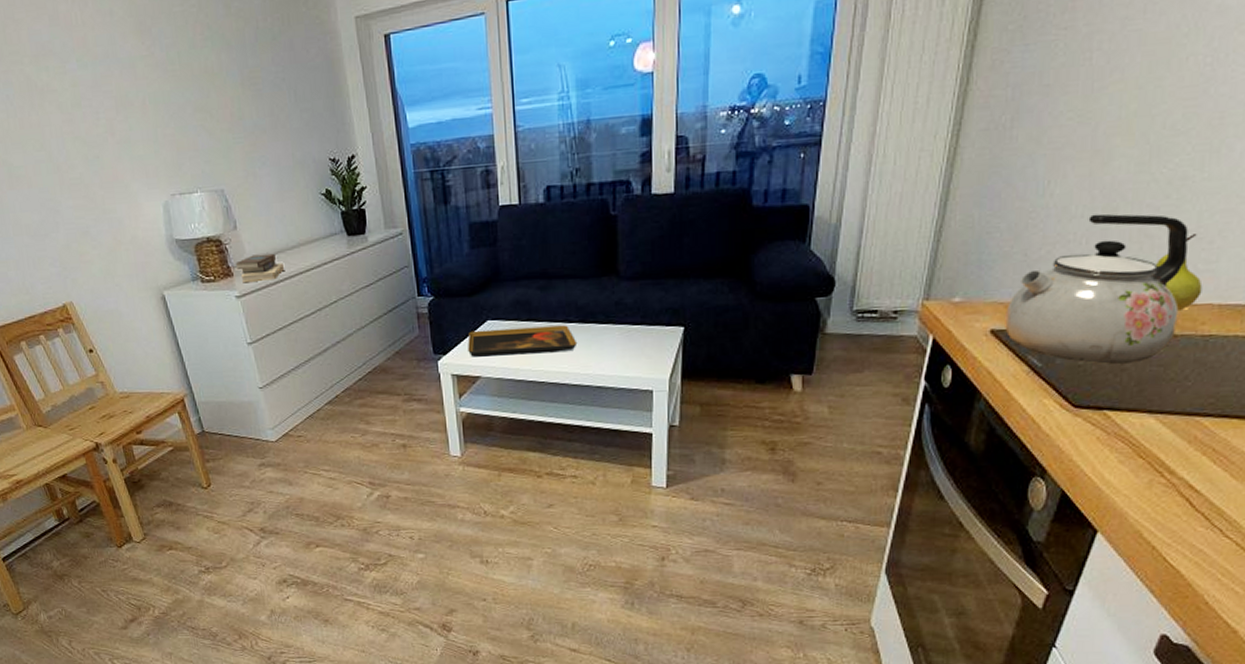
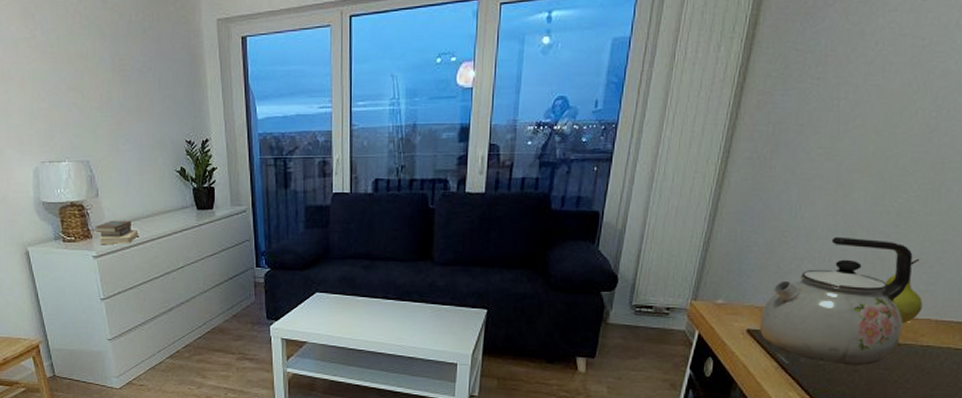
decorative tray: present [467,325,578,357] -> none [297,301,394,325]

